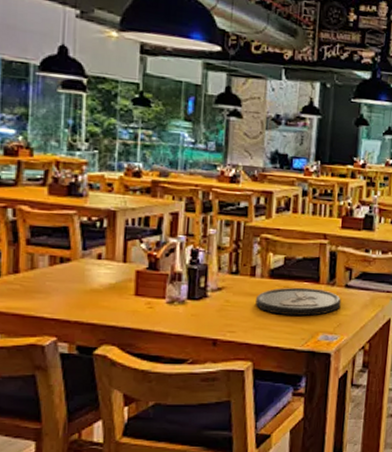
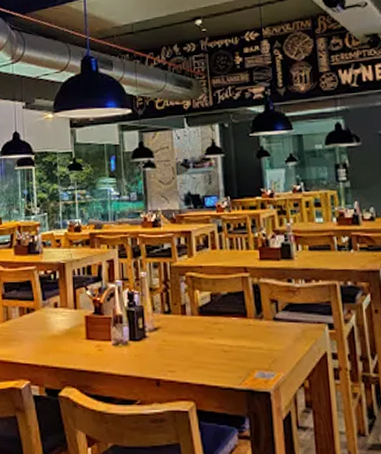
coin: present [256,287,341,316] -> none [190,323,272,352]

